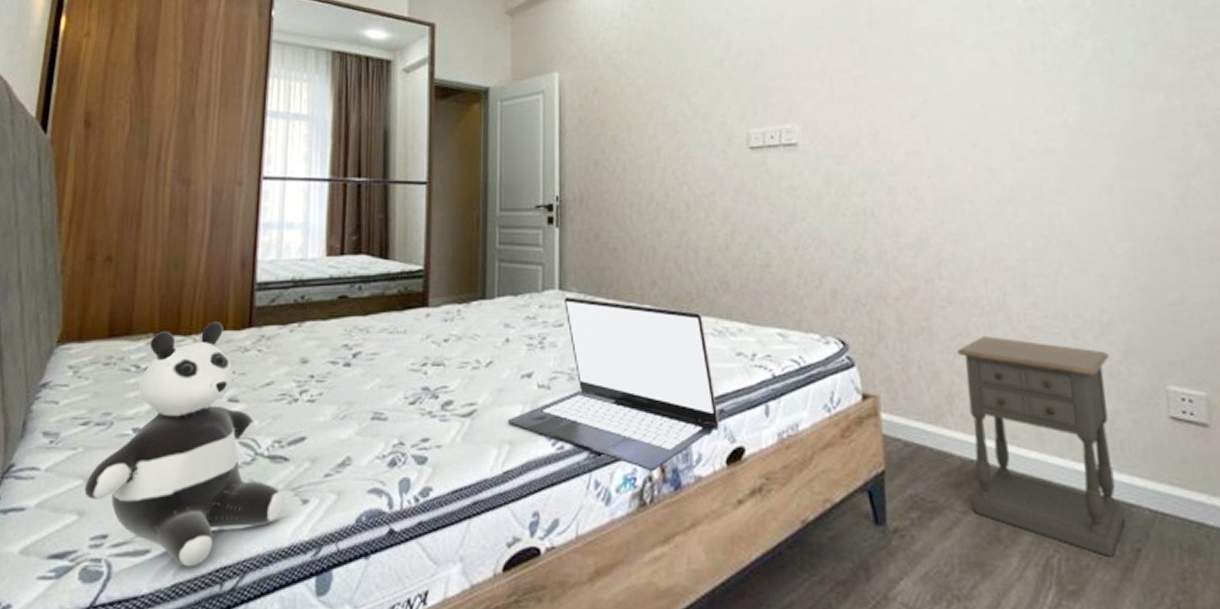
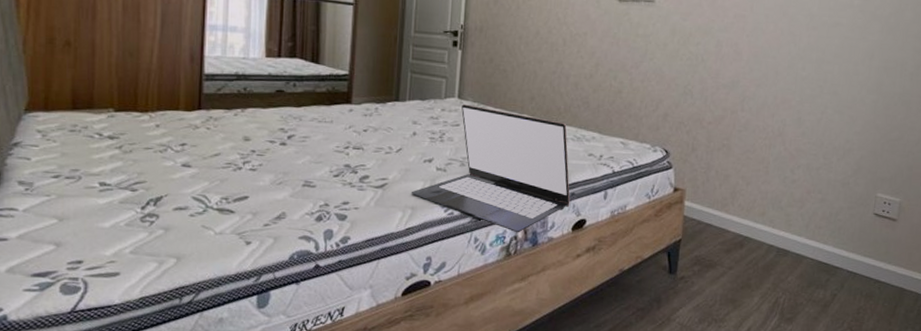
stuffed animal: present [84,321,284,567] -> none [59,103,230,286]
nightstand: present [956,336,1126,557] -> none [735,153,845,298]

